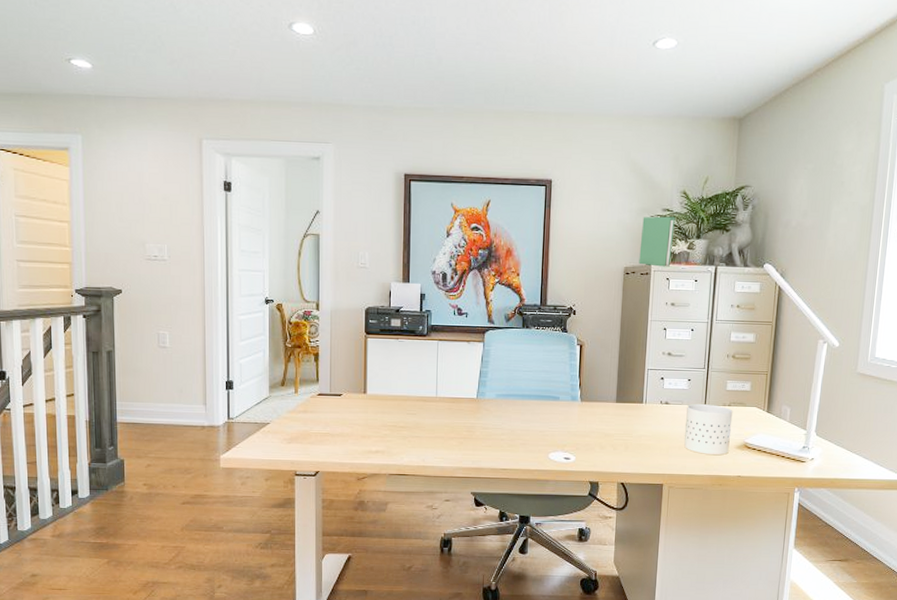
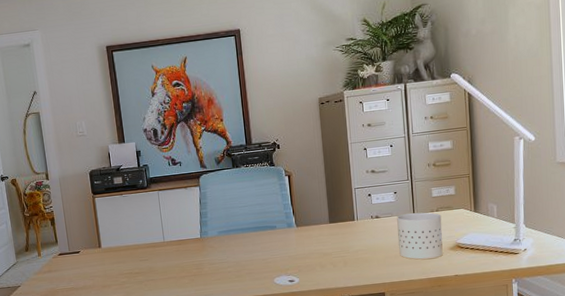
binder: present [639,216,675,267] -> none [329,44,362,94]

